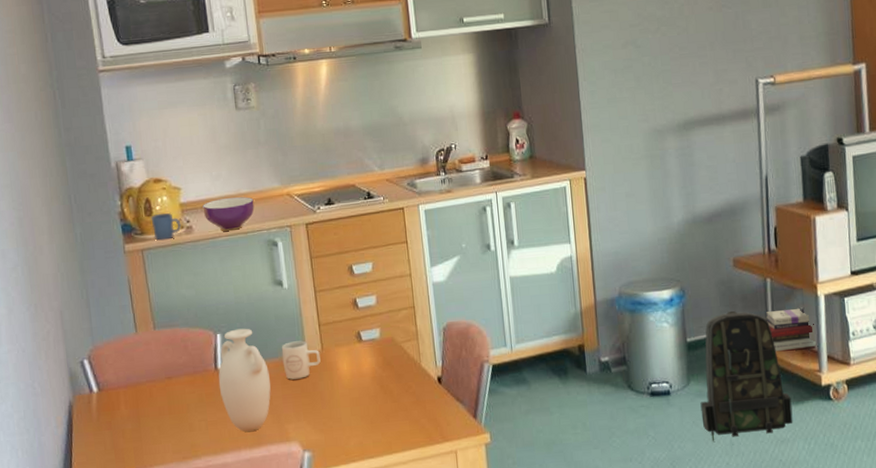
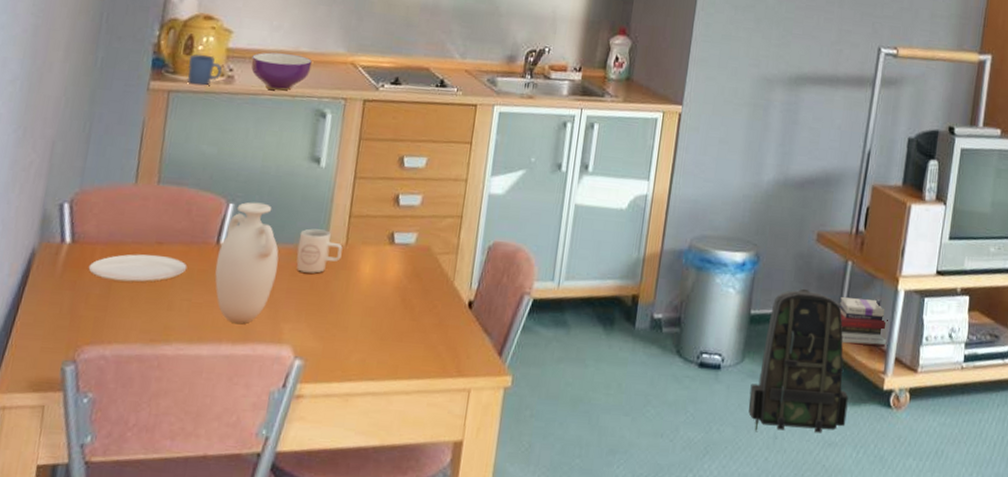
plate: none [117,387,197,416] -> present [88,254,188,283]

